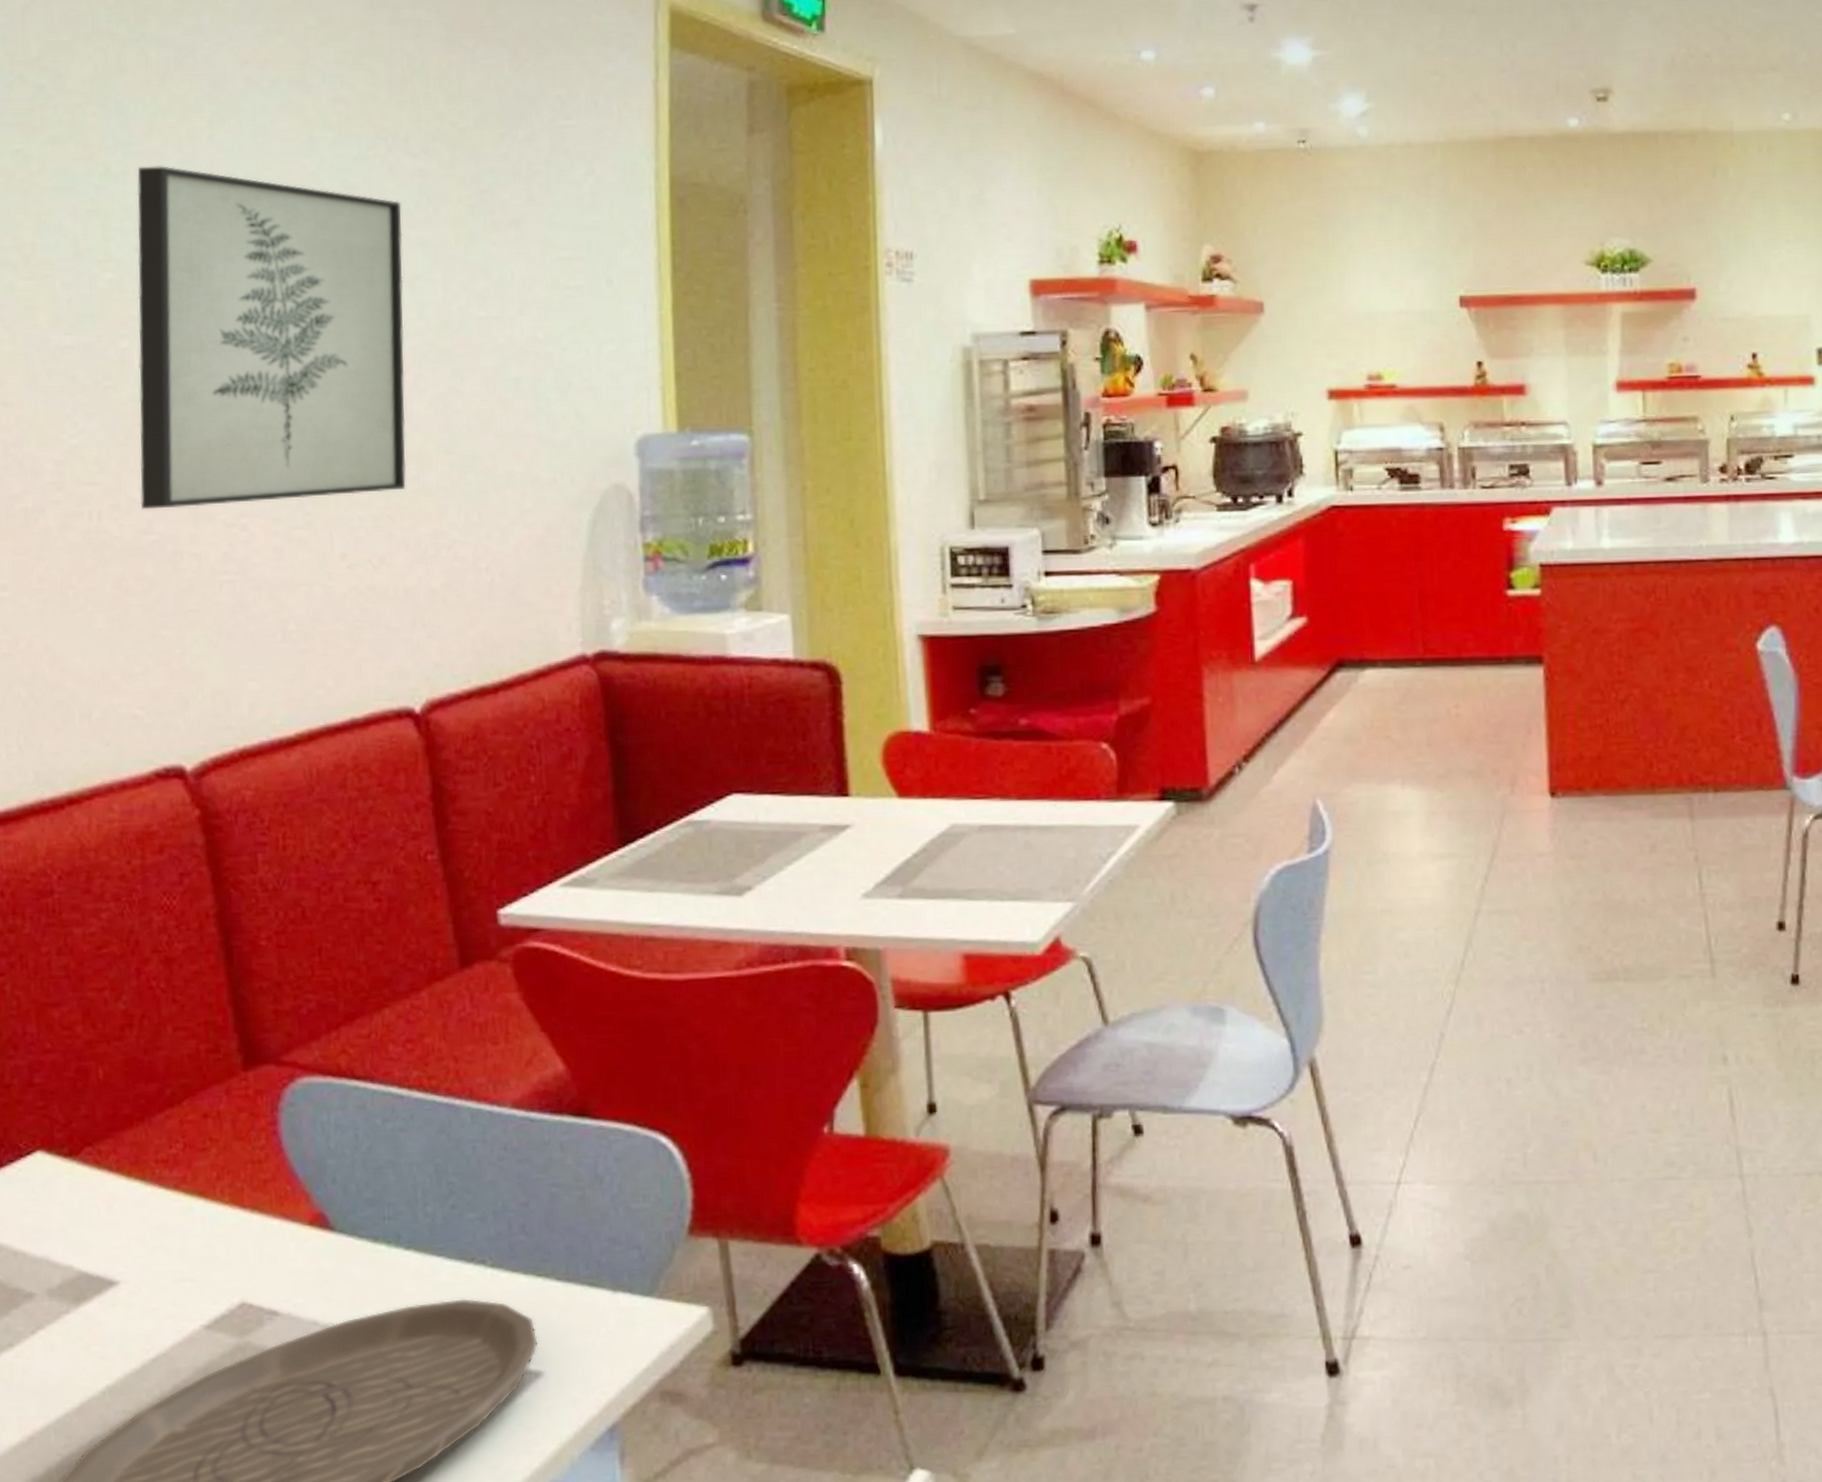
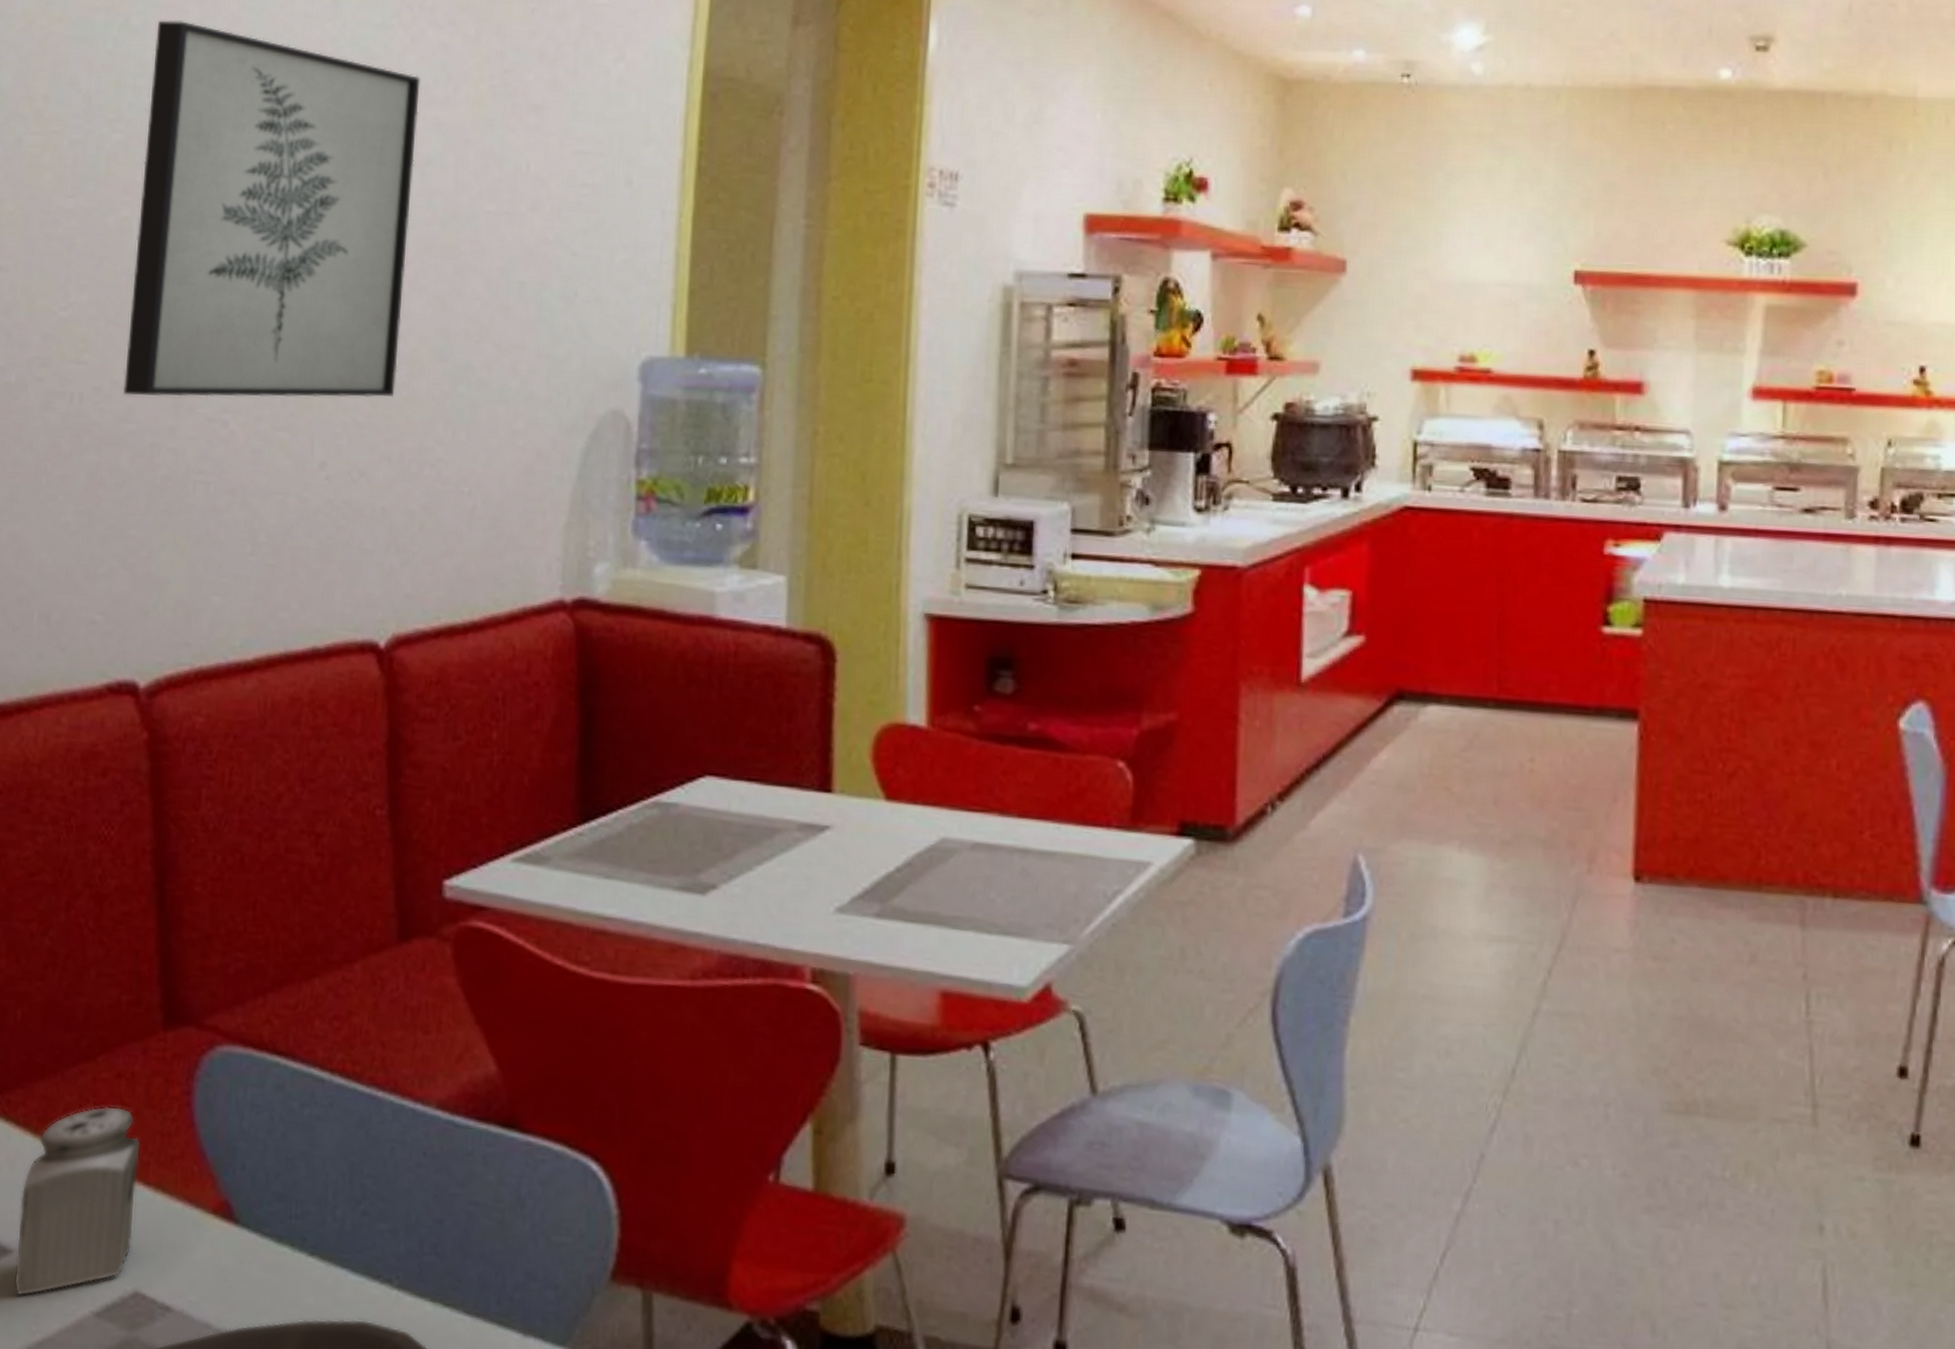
salt shaker: none [121,1142,234,1321] -> present [14,1106,142,1296]

